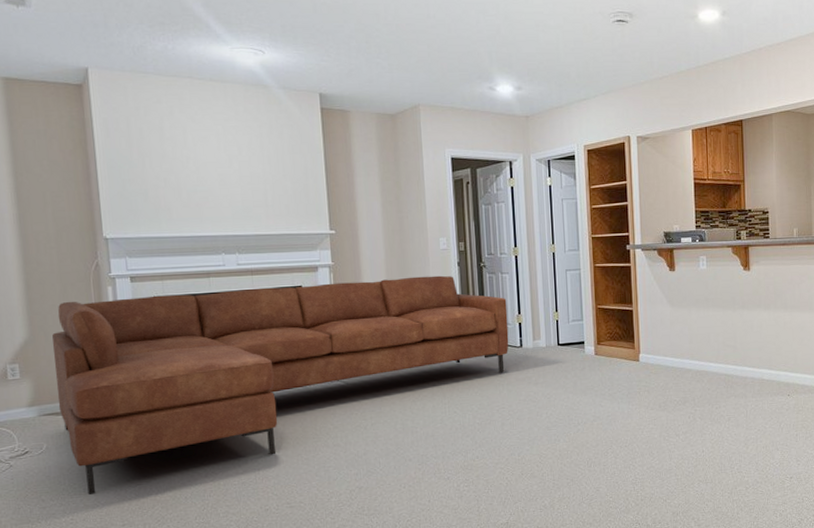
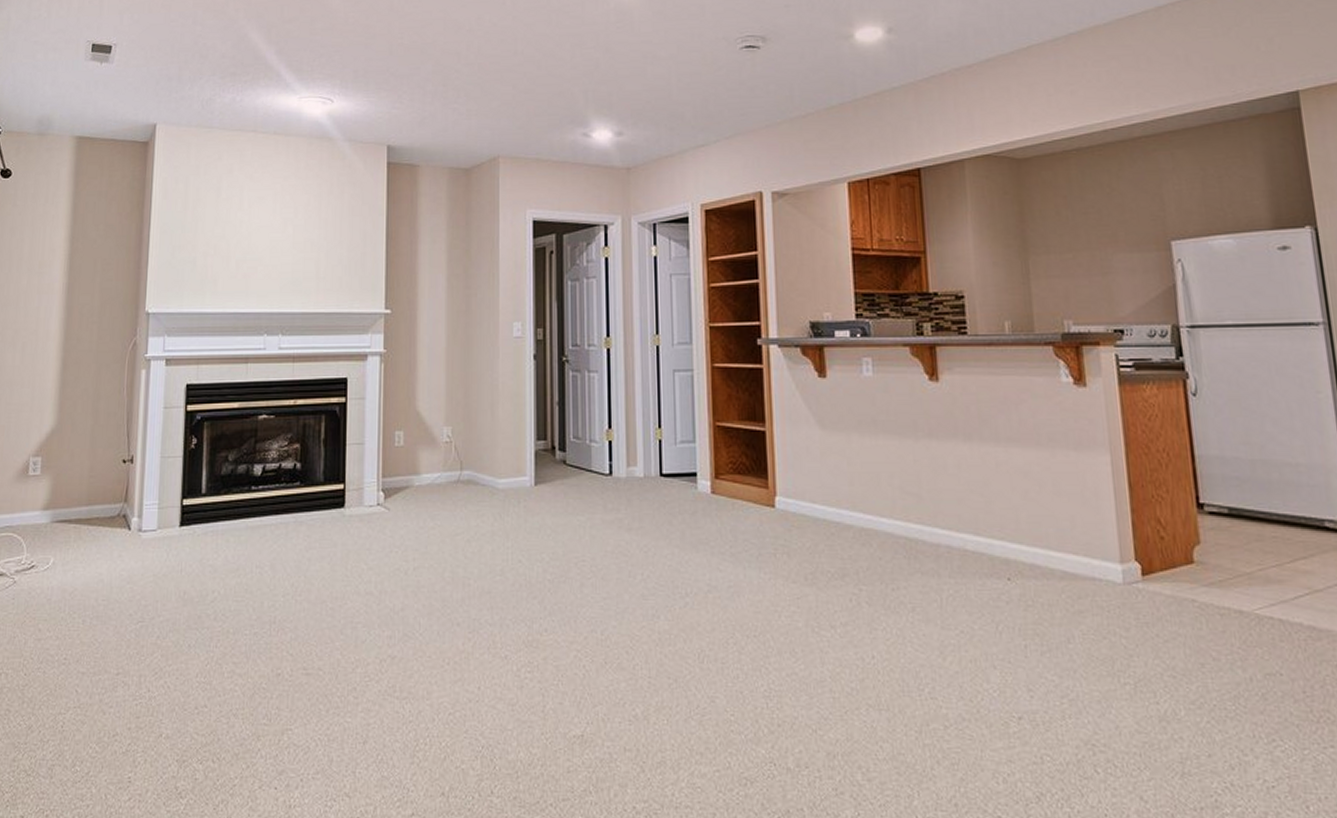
sofa: present [51,275,509,496] -> none [72,371,595,630]

